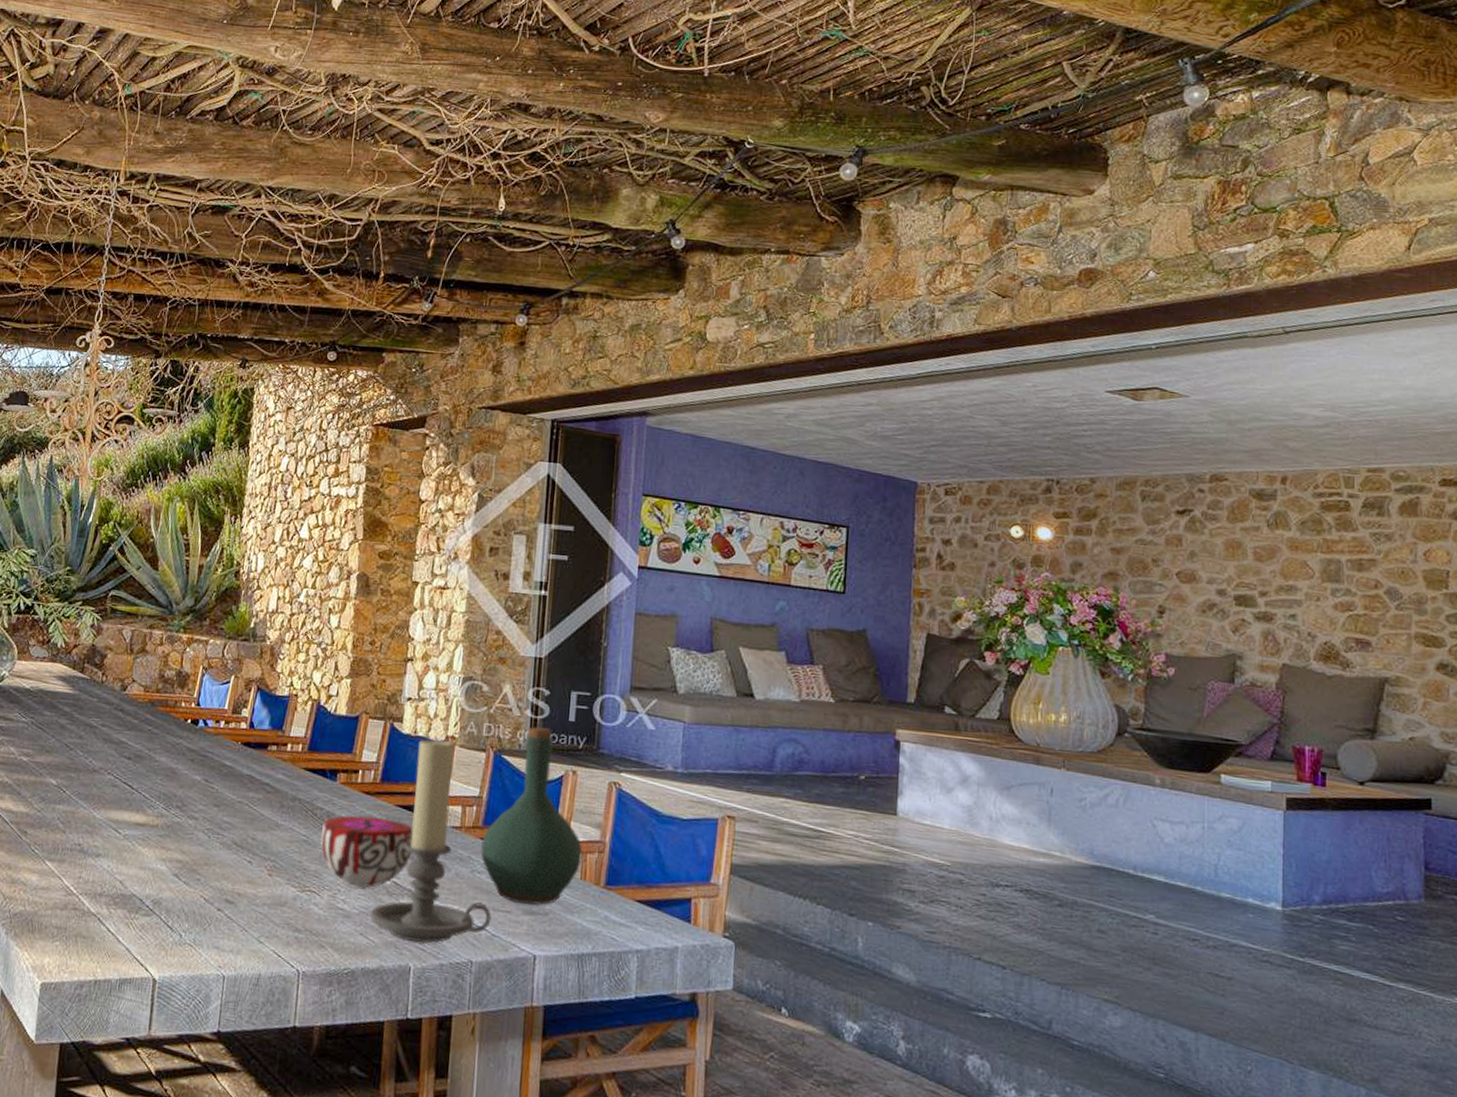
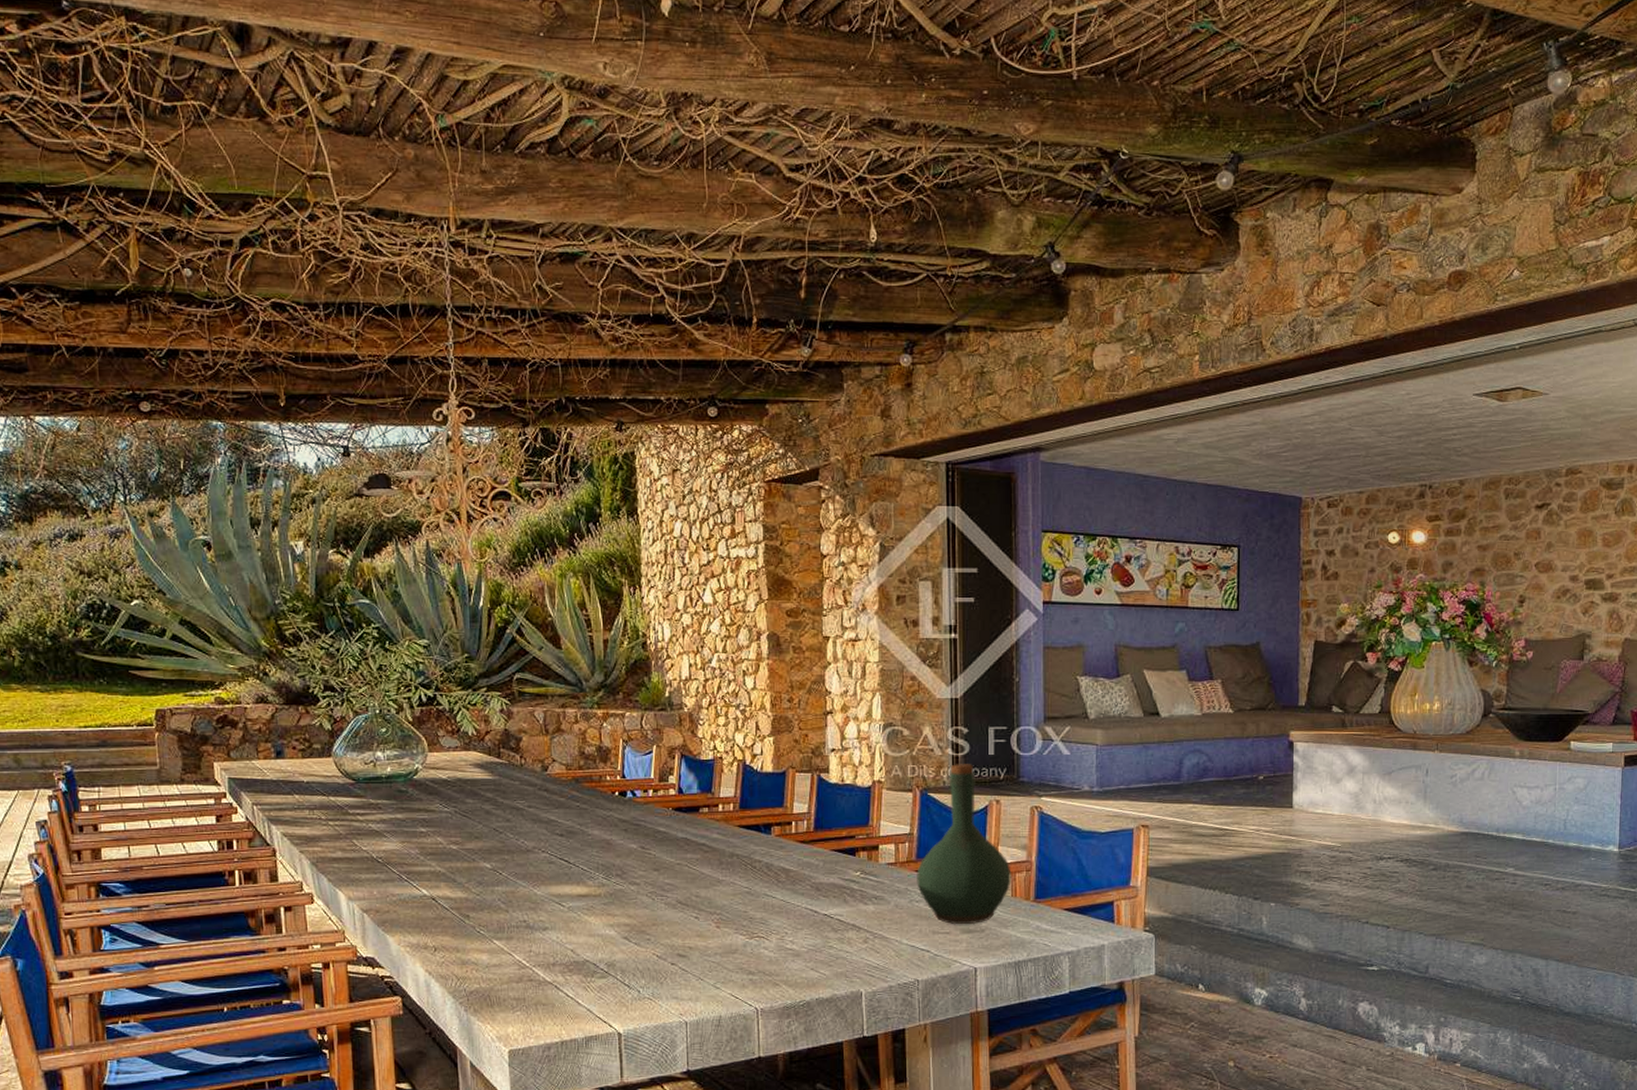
decorative bowl: present [321,815,413,888] -> none [763,862,851,928]
candle holder: present [370,738,492,943] -> none [819,784,932,969]

